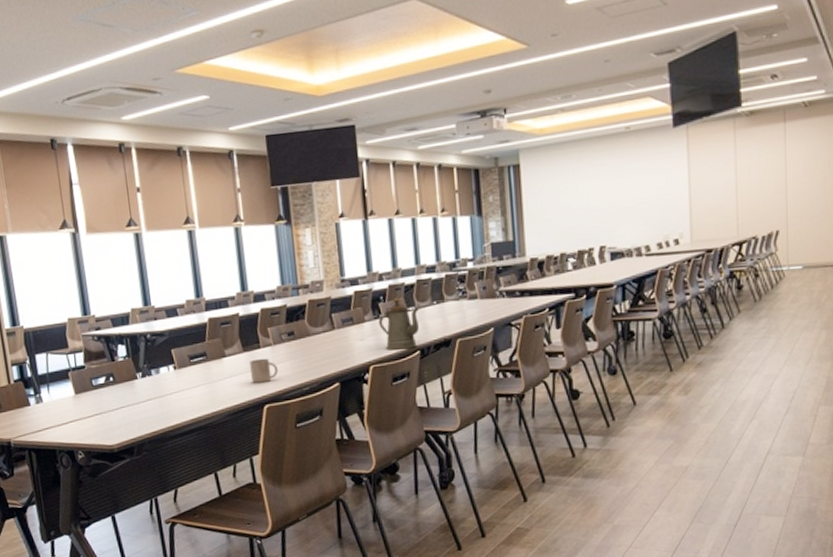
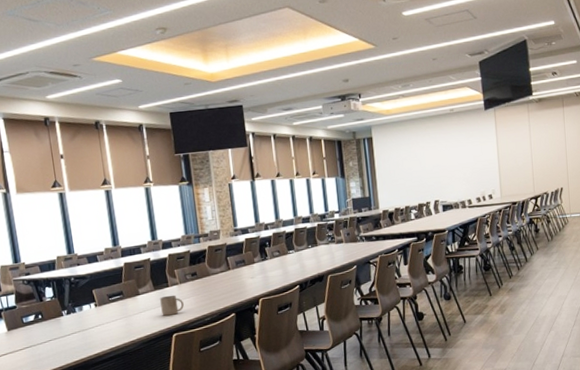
coffee pot: present [378,297,420,351] -> none [265,242,299,286]

